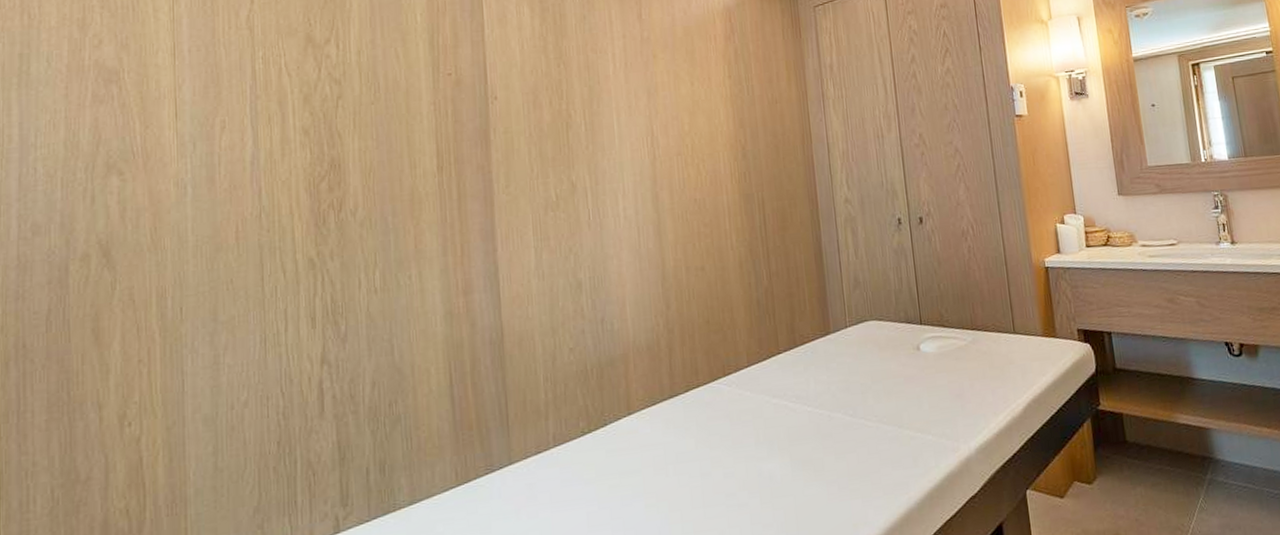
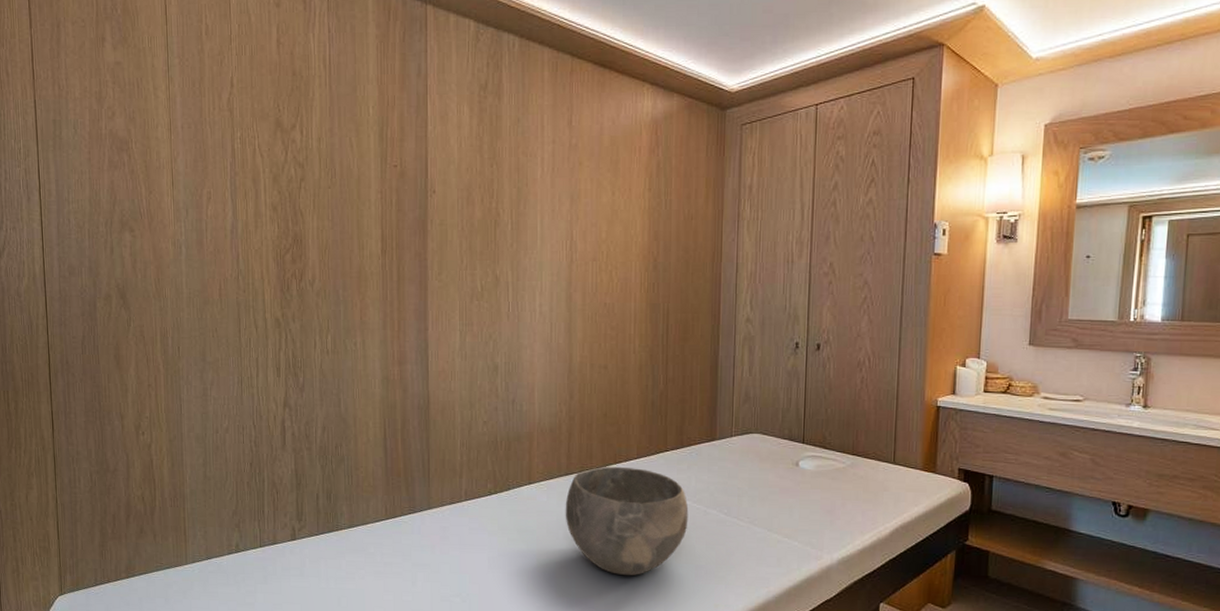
bowl: none [672,378,813,508] -> present [565,466,689,576]

